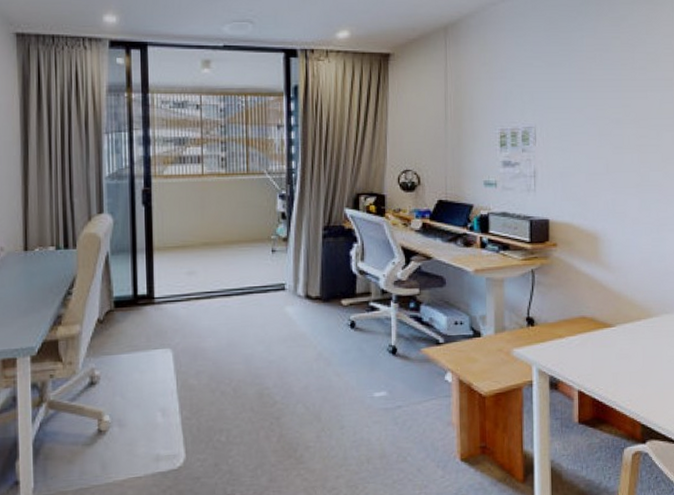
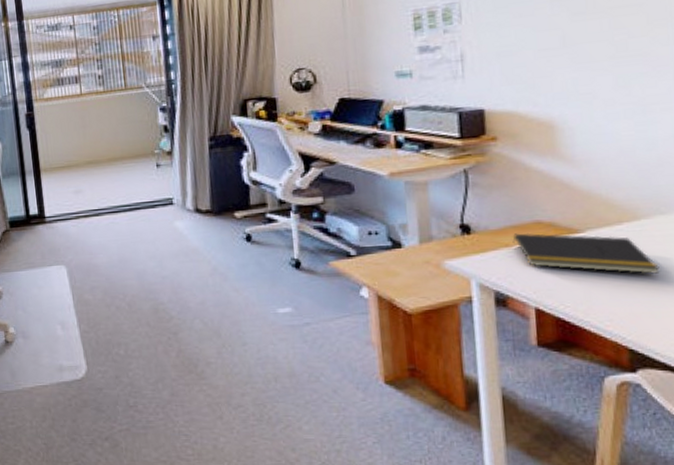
notepad: none [564,326,664,362] -> present [512,233,660,274]

